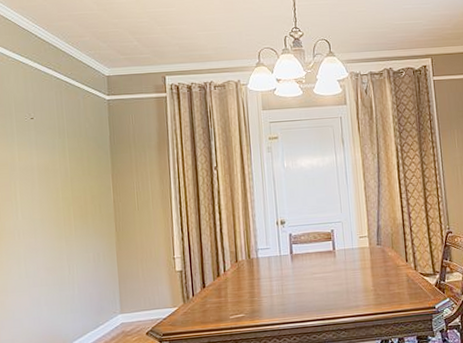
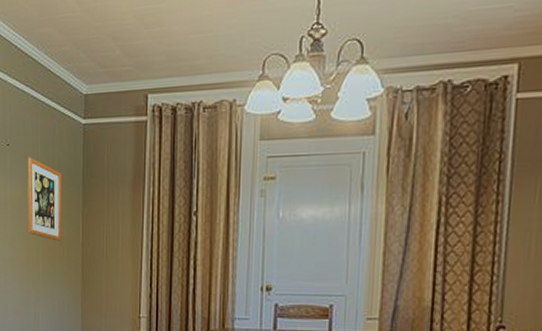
wall art: none [53,128,93,200] -> present [27,157,62,241]

